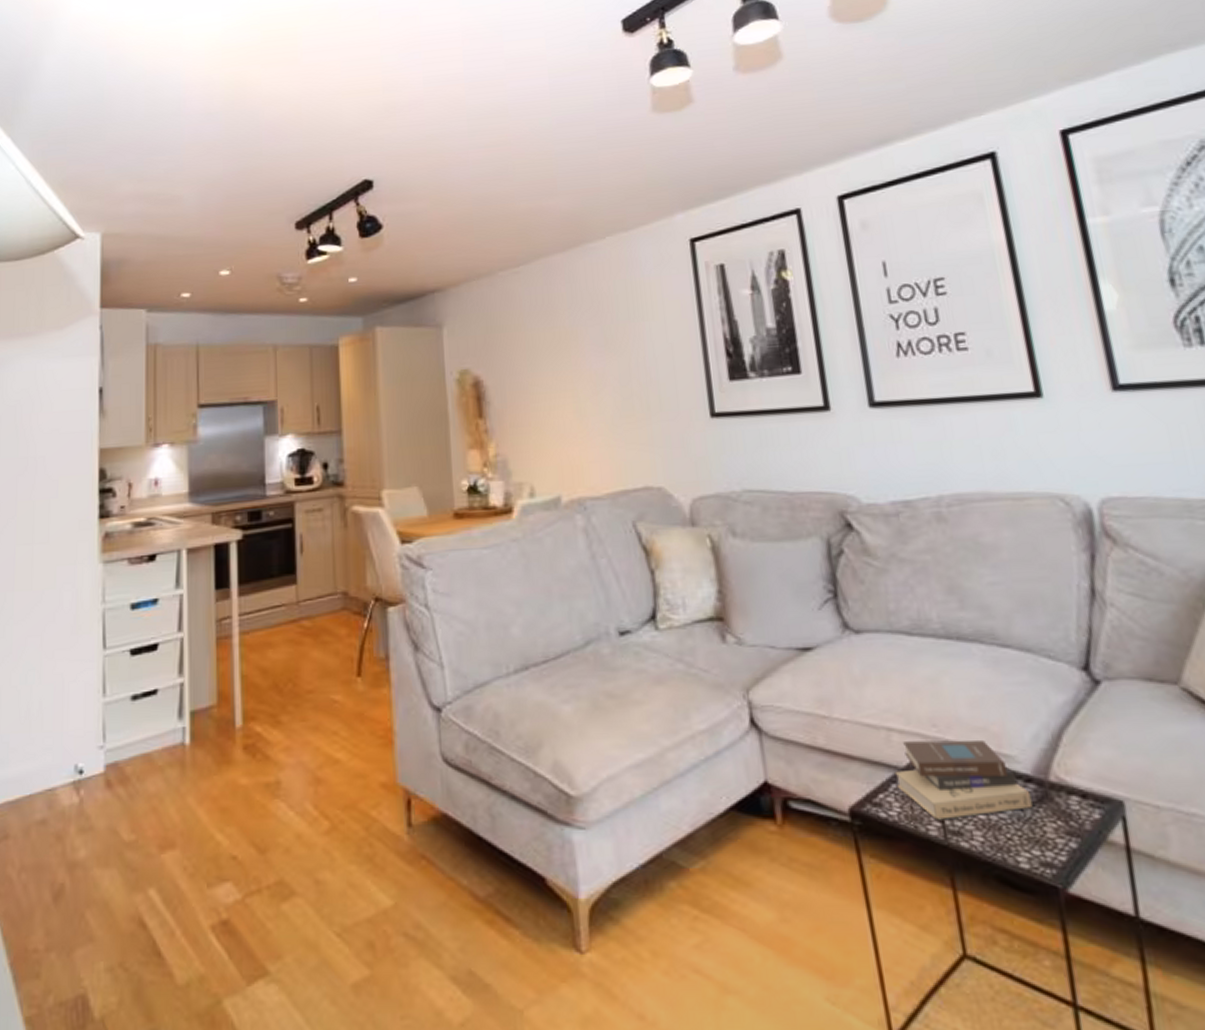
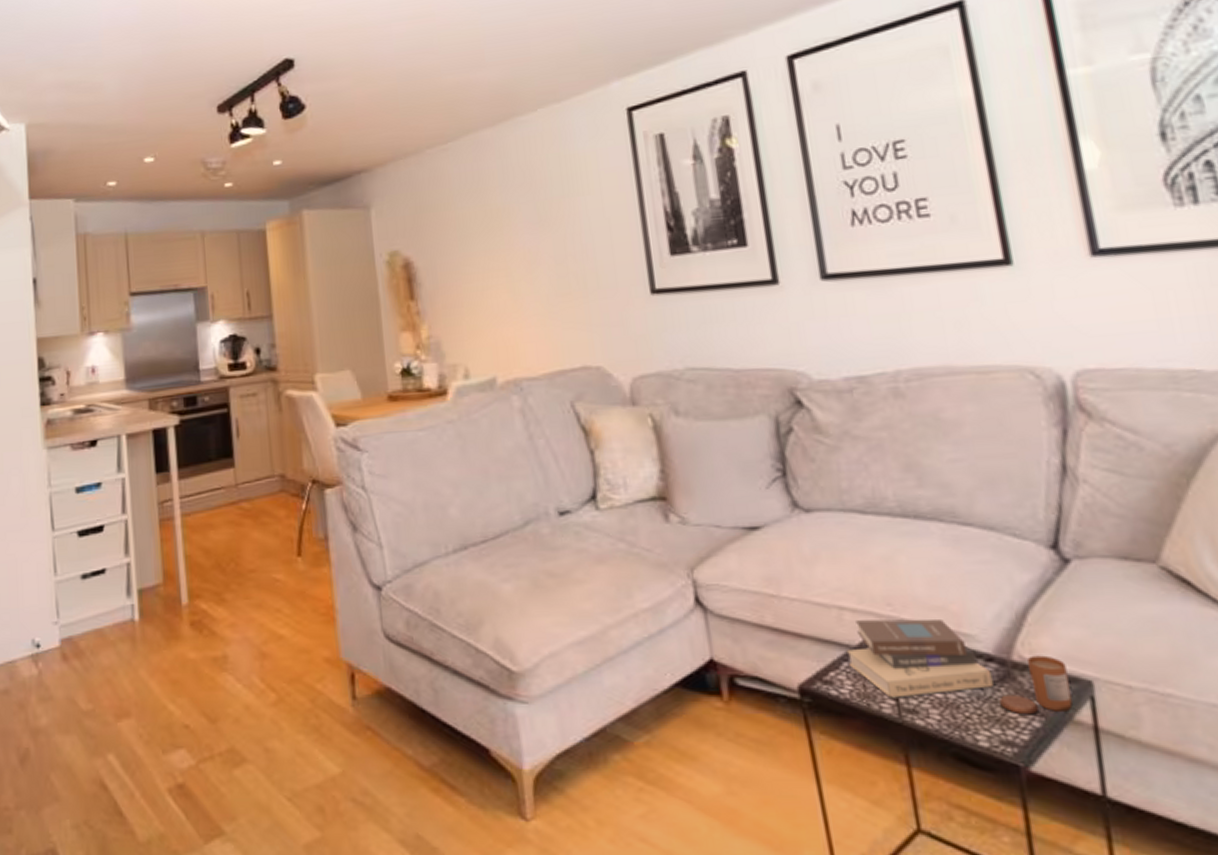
candle: none [1038,776,1106,836] -> present [999,655,1073,715]

